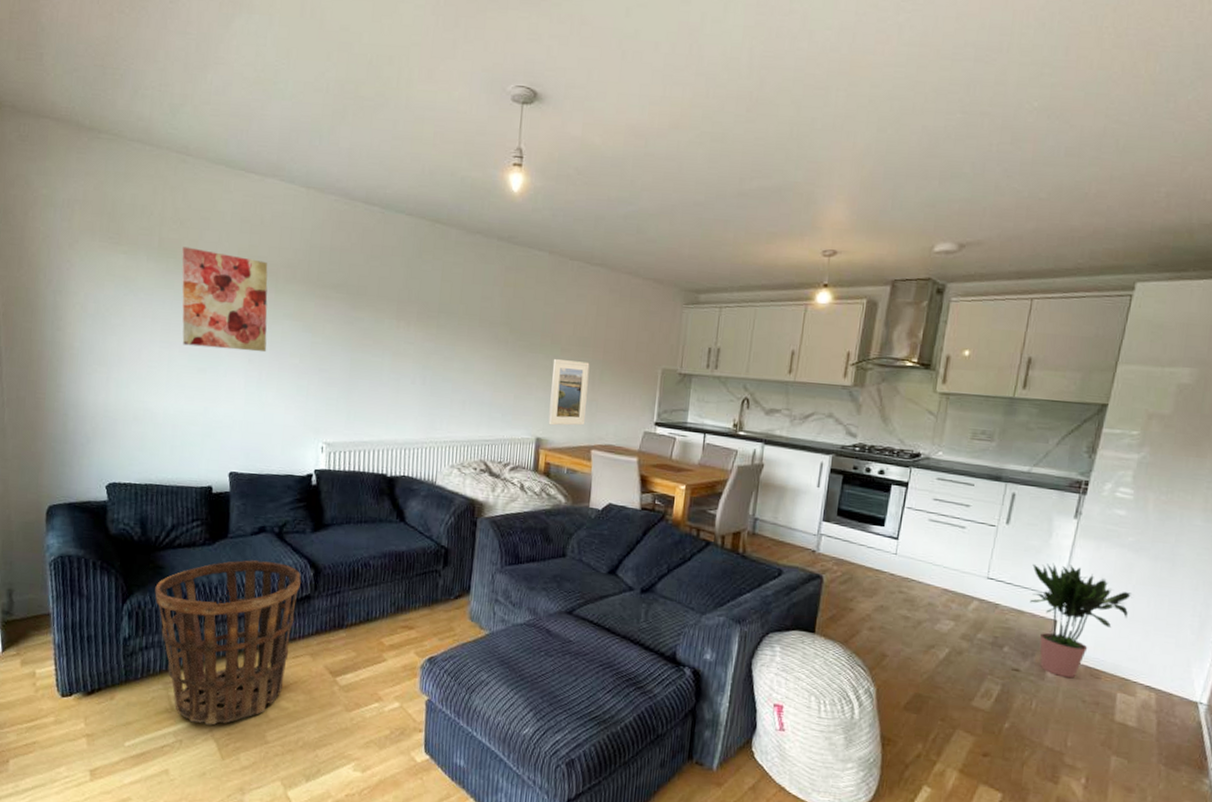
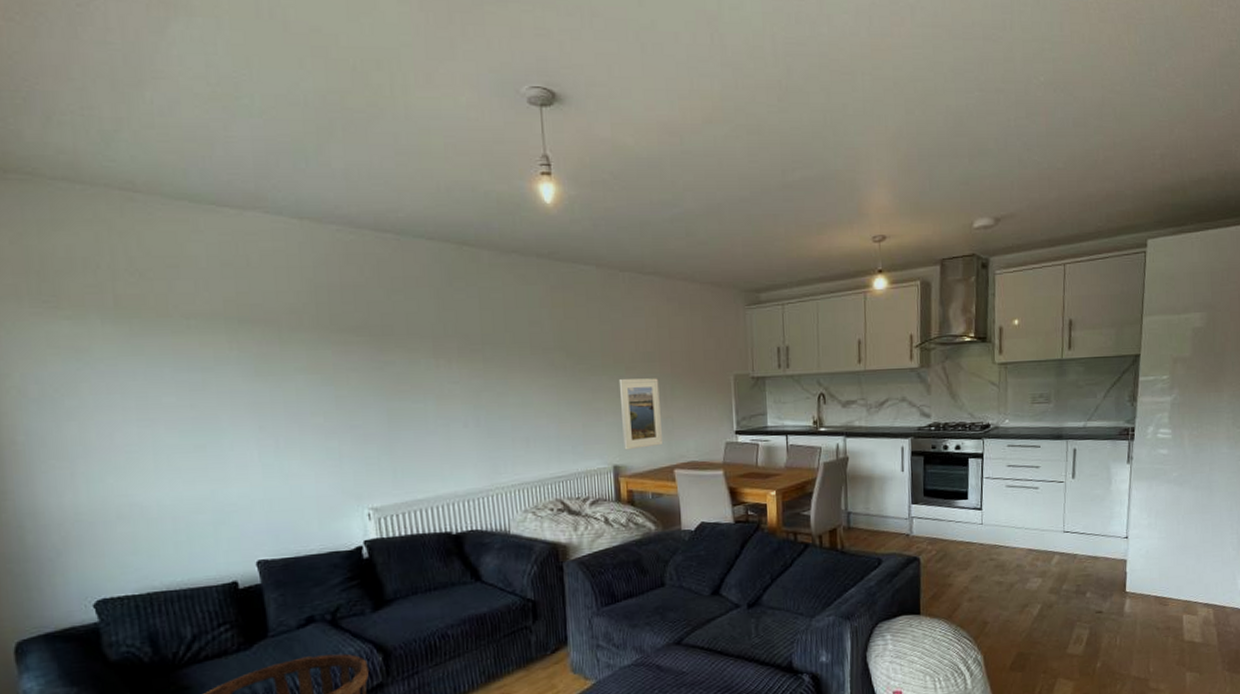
wall art: present [182,247,268,353] -> none [148,302,281,421]
potted plant: present [1030,563,1132,679] -> none [1099,506,1183,611]

